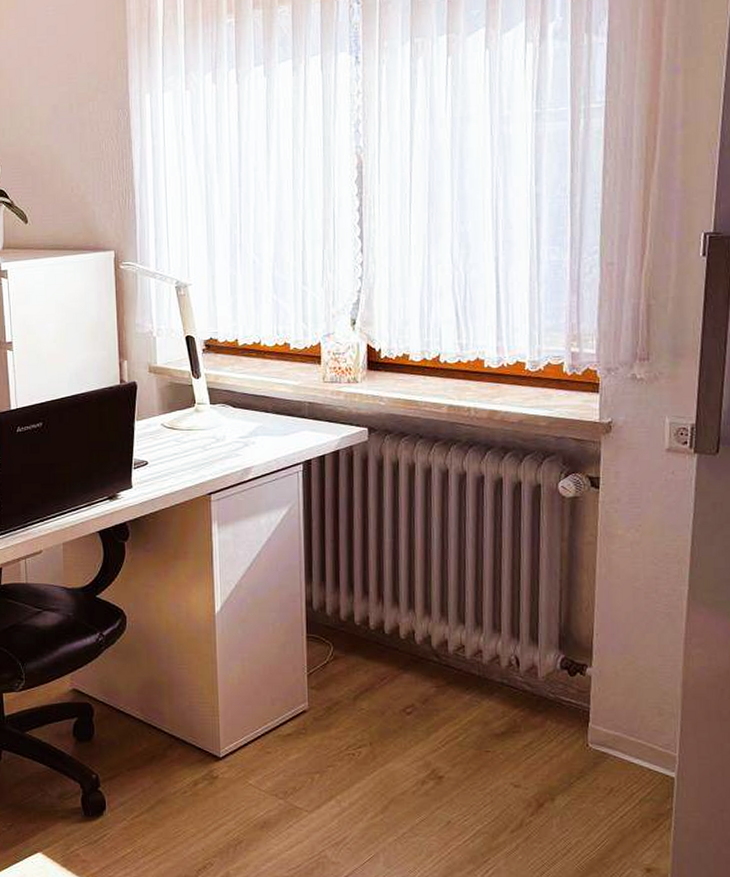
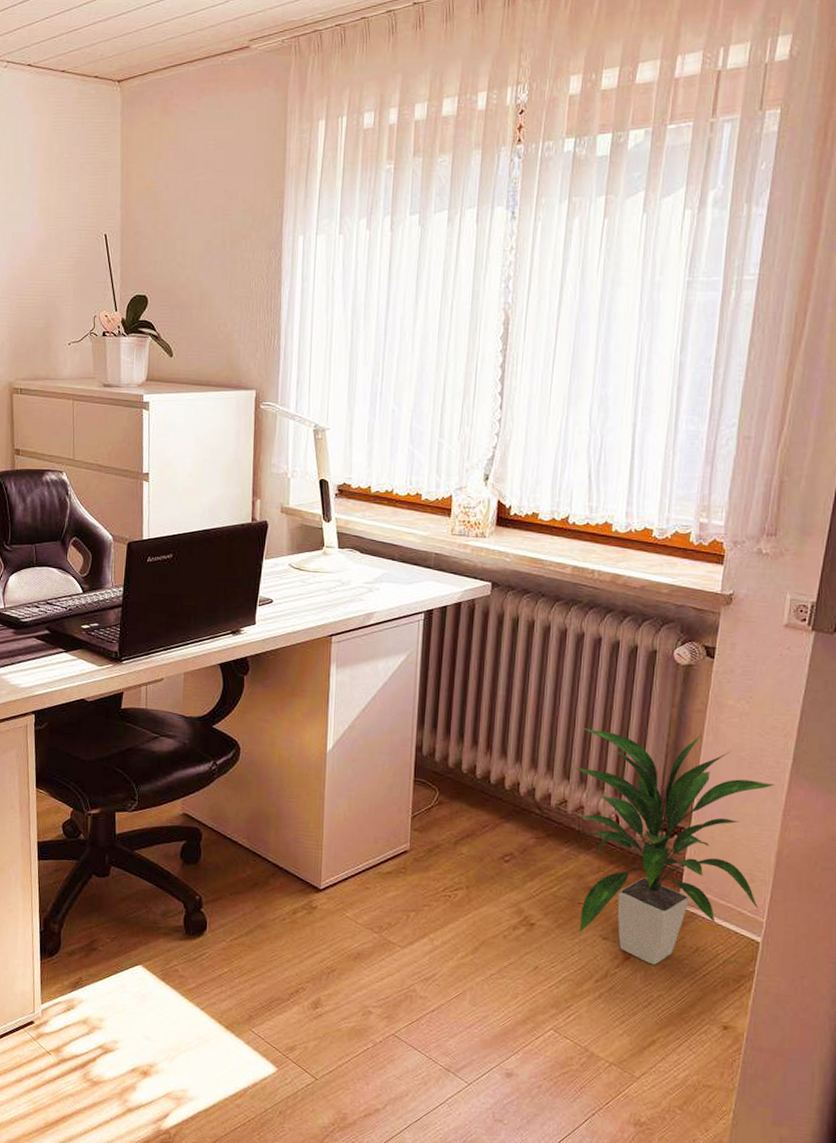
indoor plant: none [467,567,674,810] -> present [573,727,776,965]

